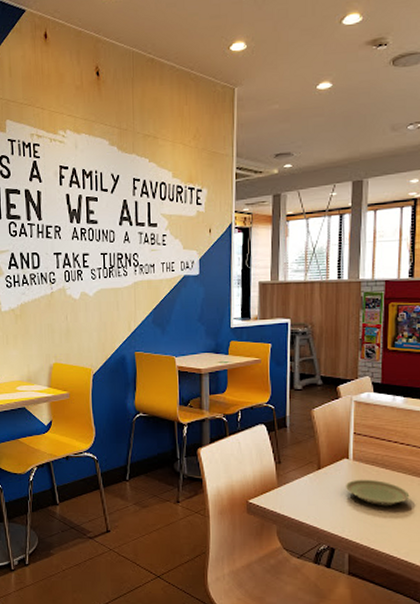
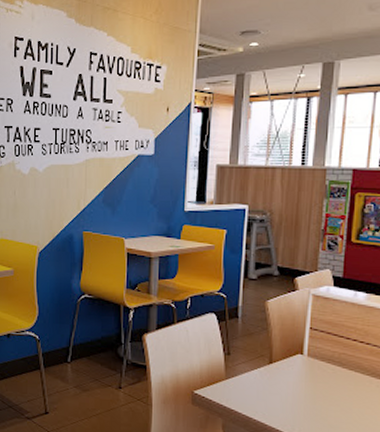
plate: present [345,479,410,505] -> none [297,376,367,406]

